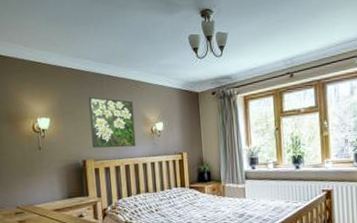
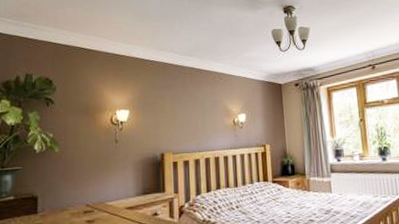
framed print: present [88,96,136,148] -> none [170,88,217,141]

